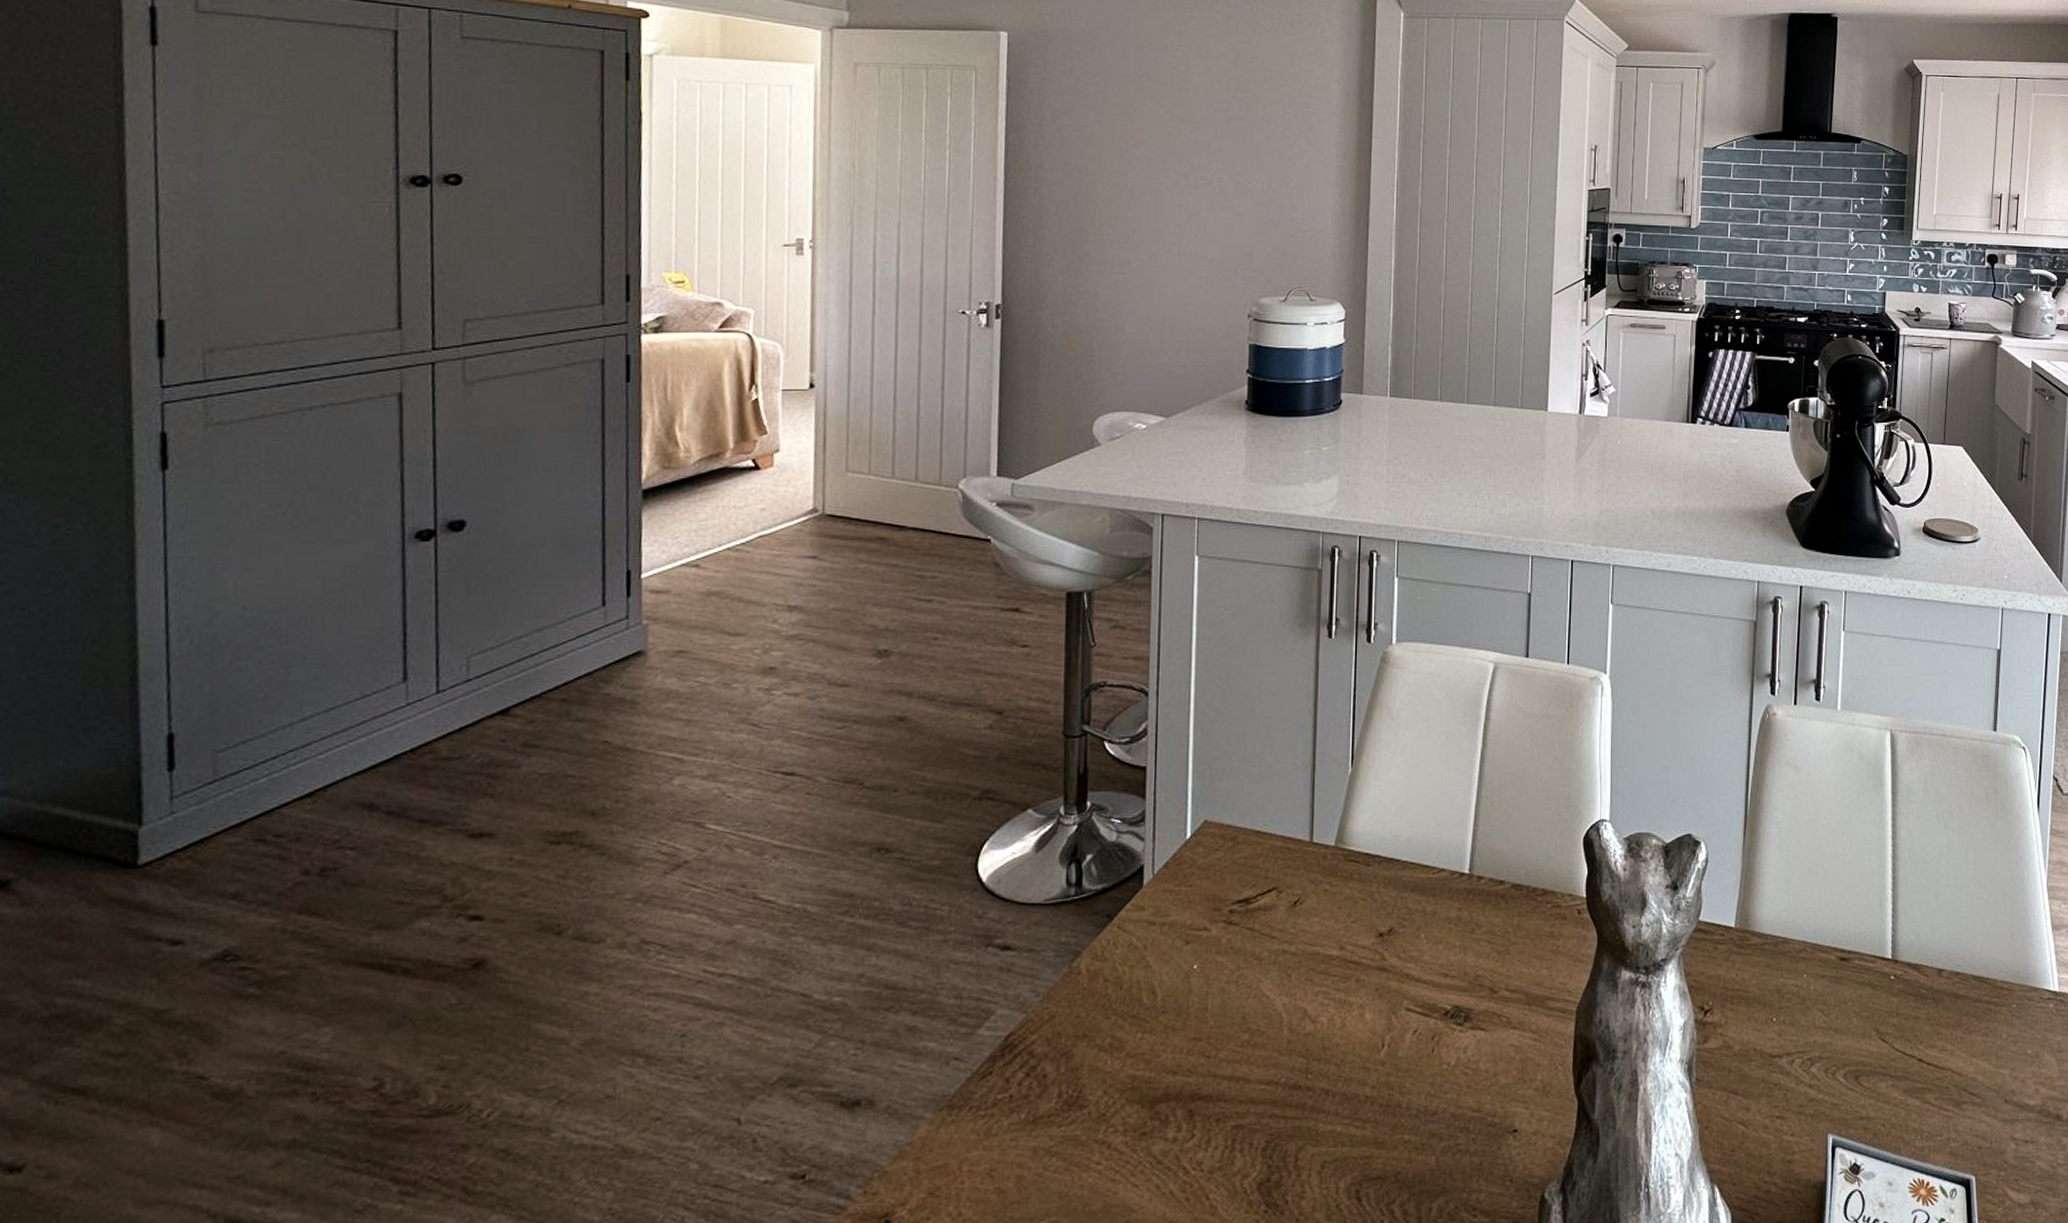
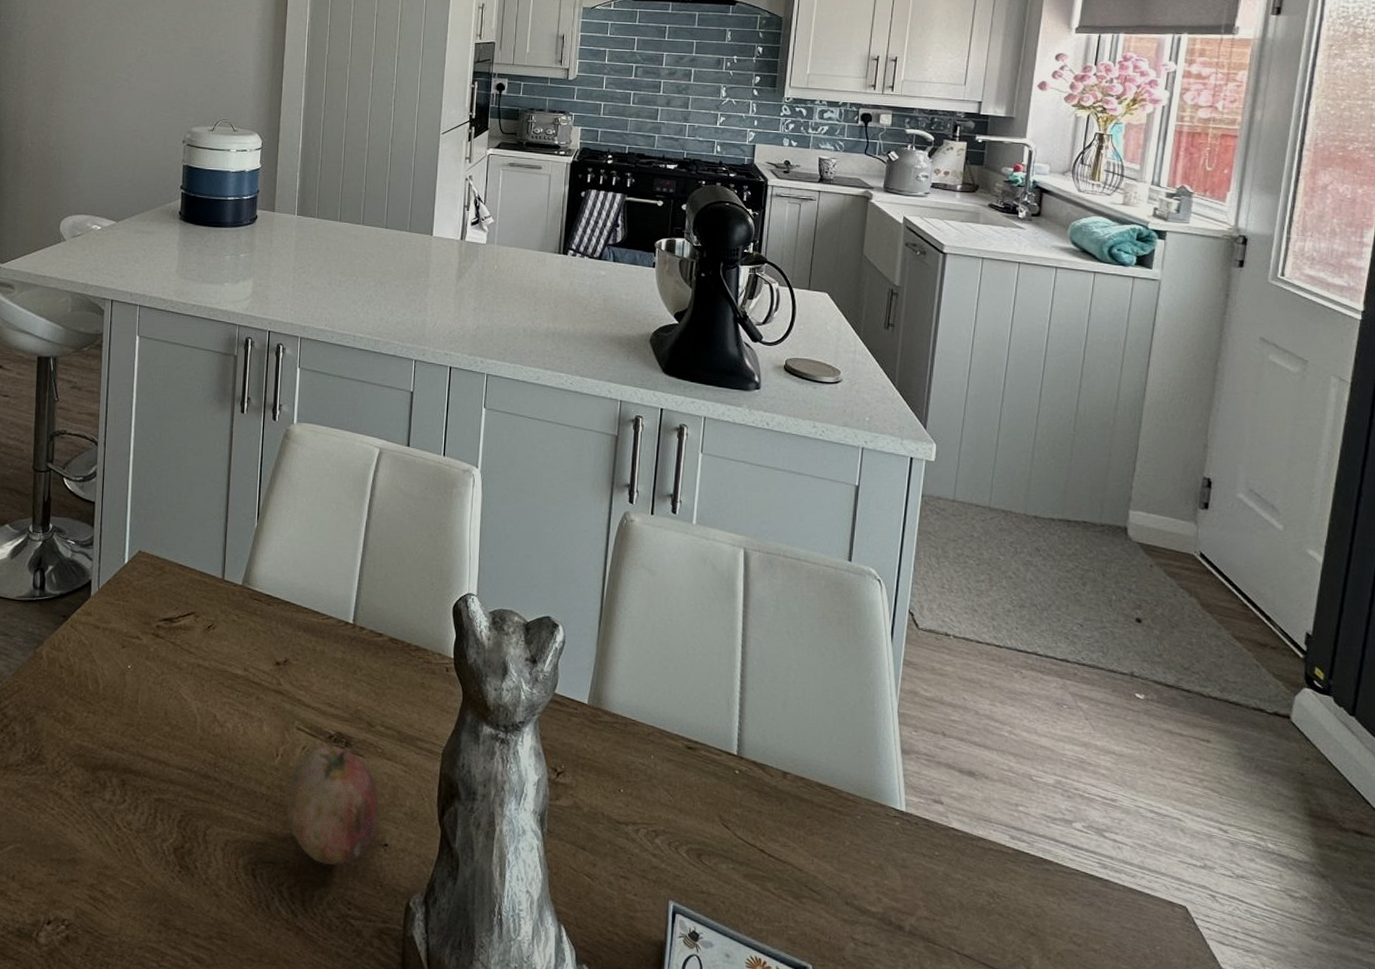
fruit: none [1397,1023,1507,1169] -> present [287,745,380,866]

